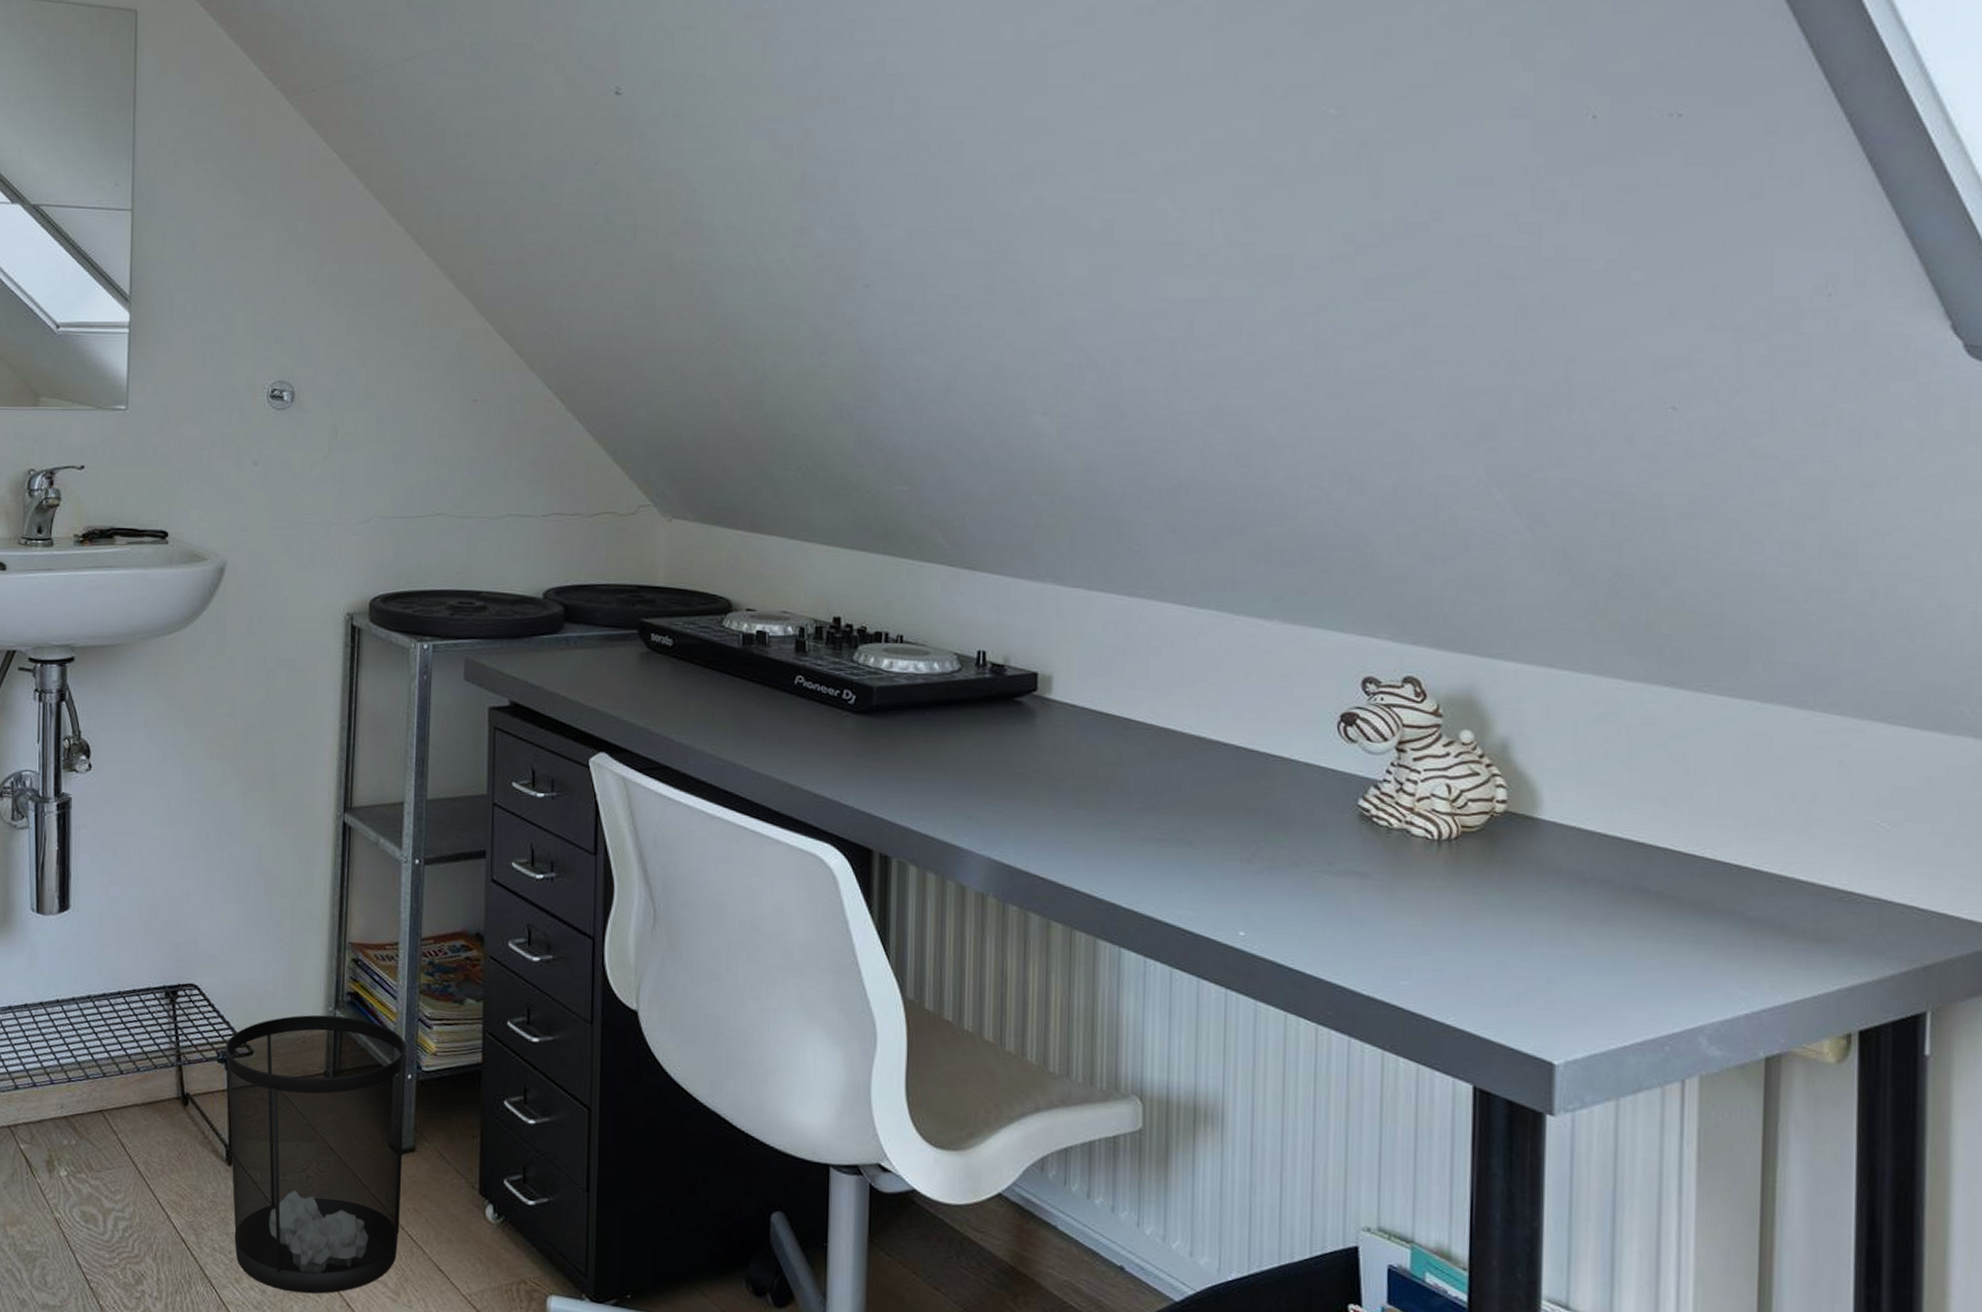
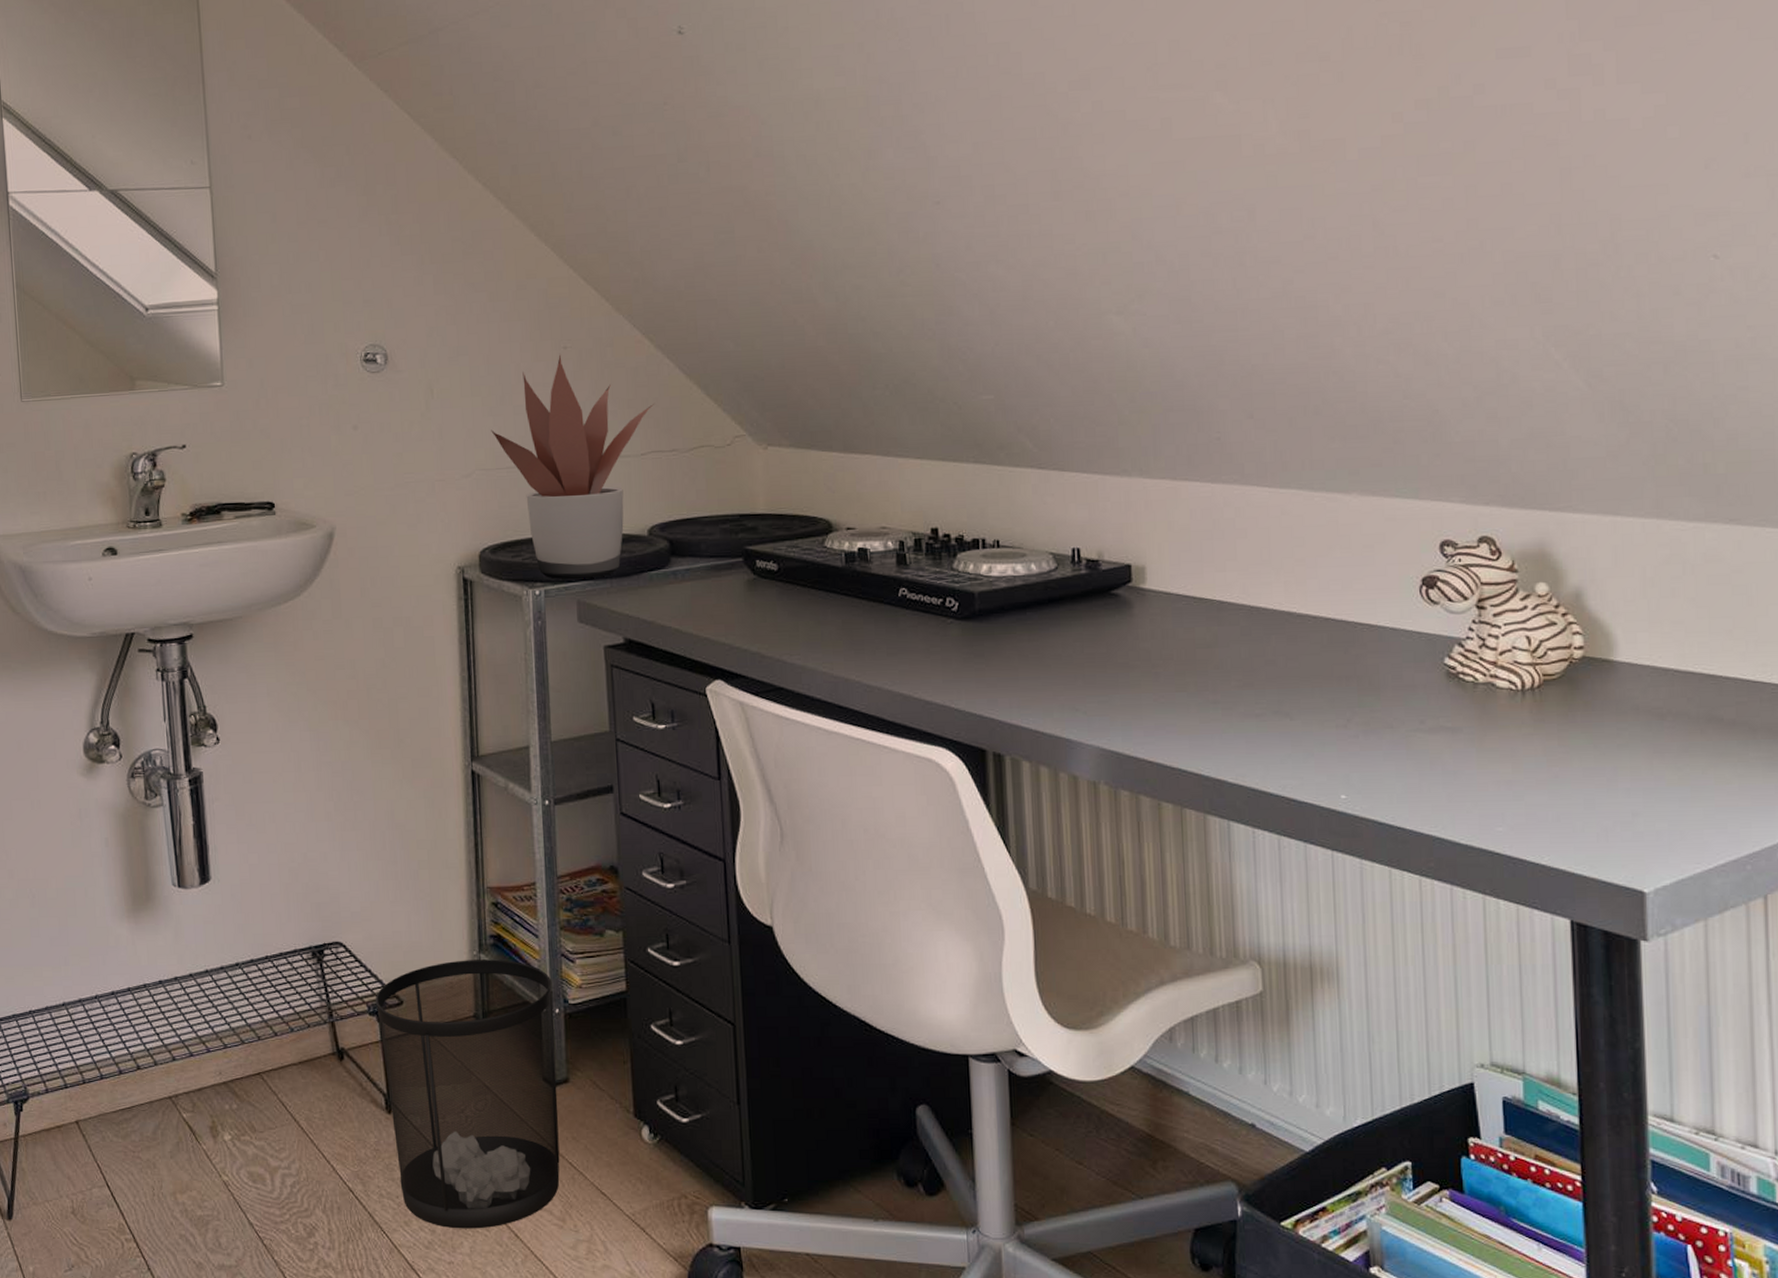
potted plant: none [392,407,560,637] -> present [491,354,654,580]

